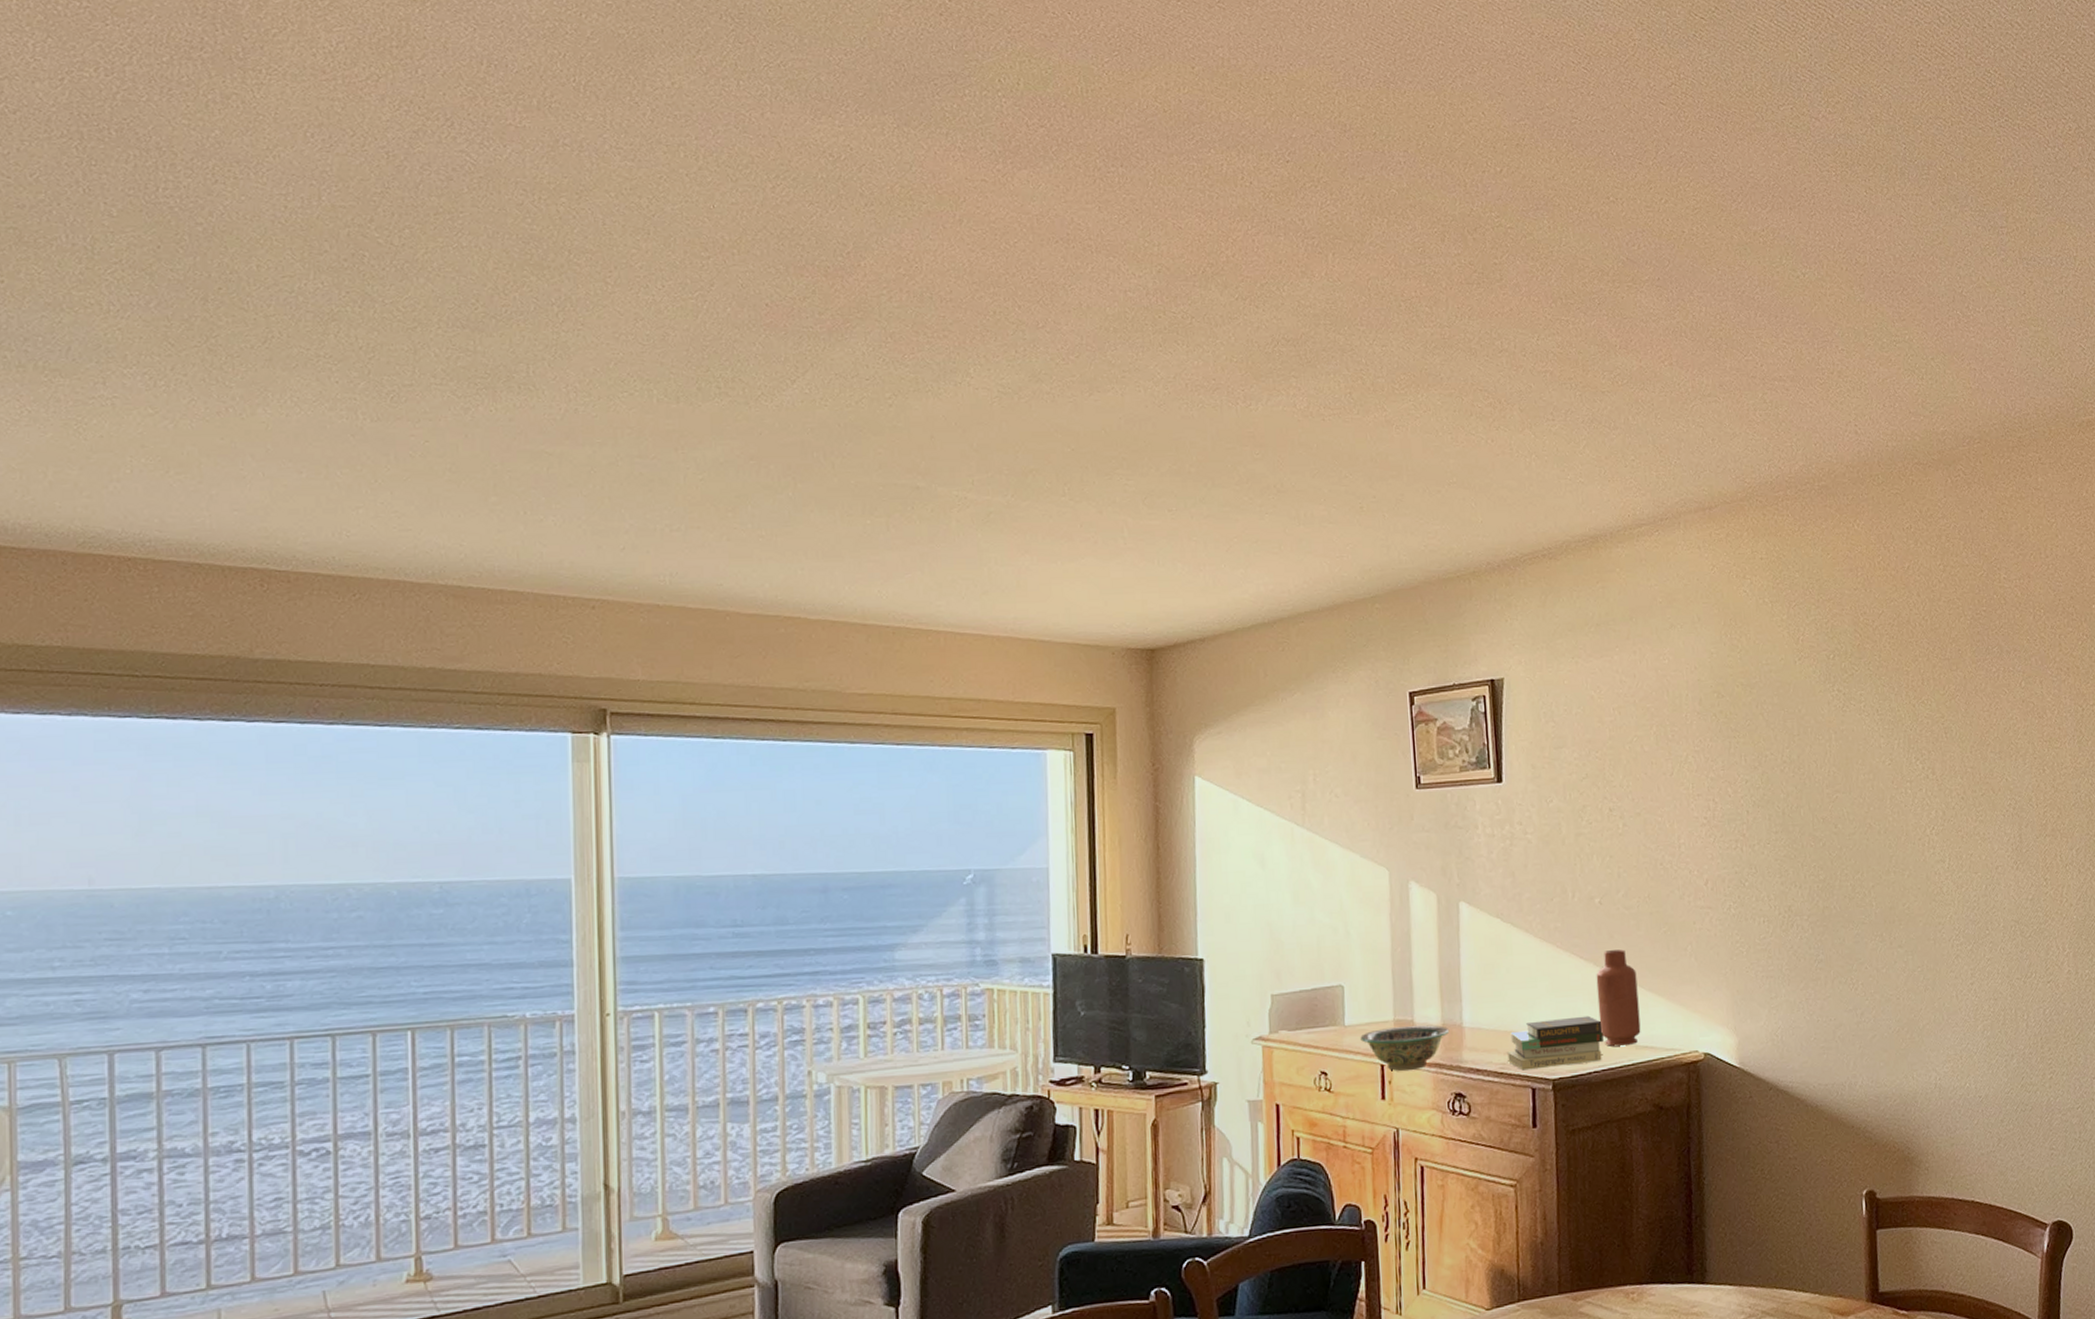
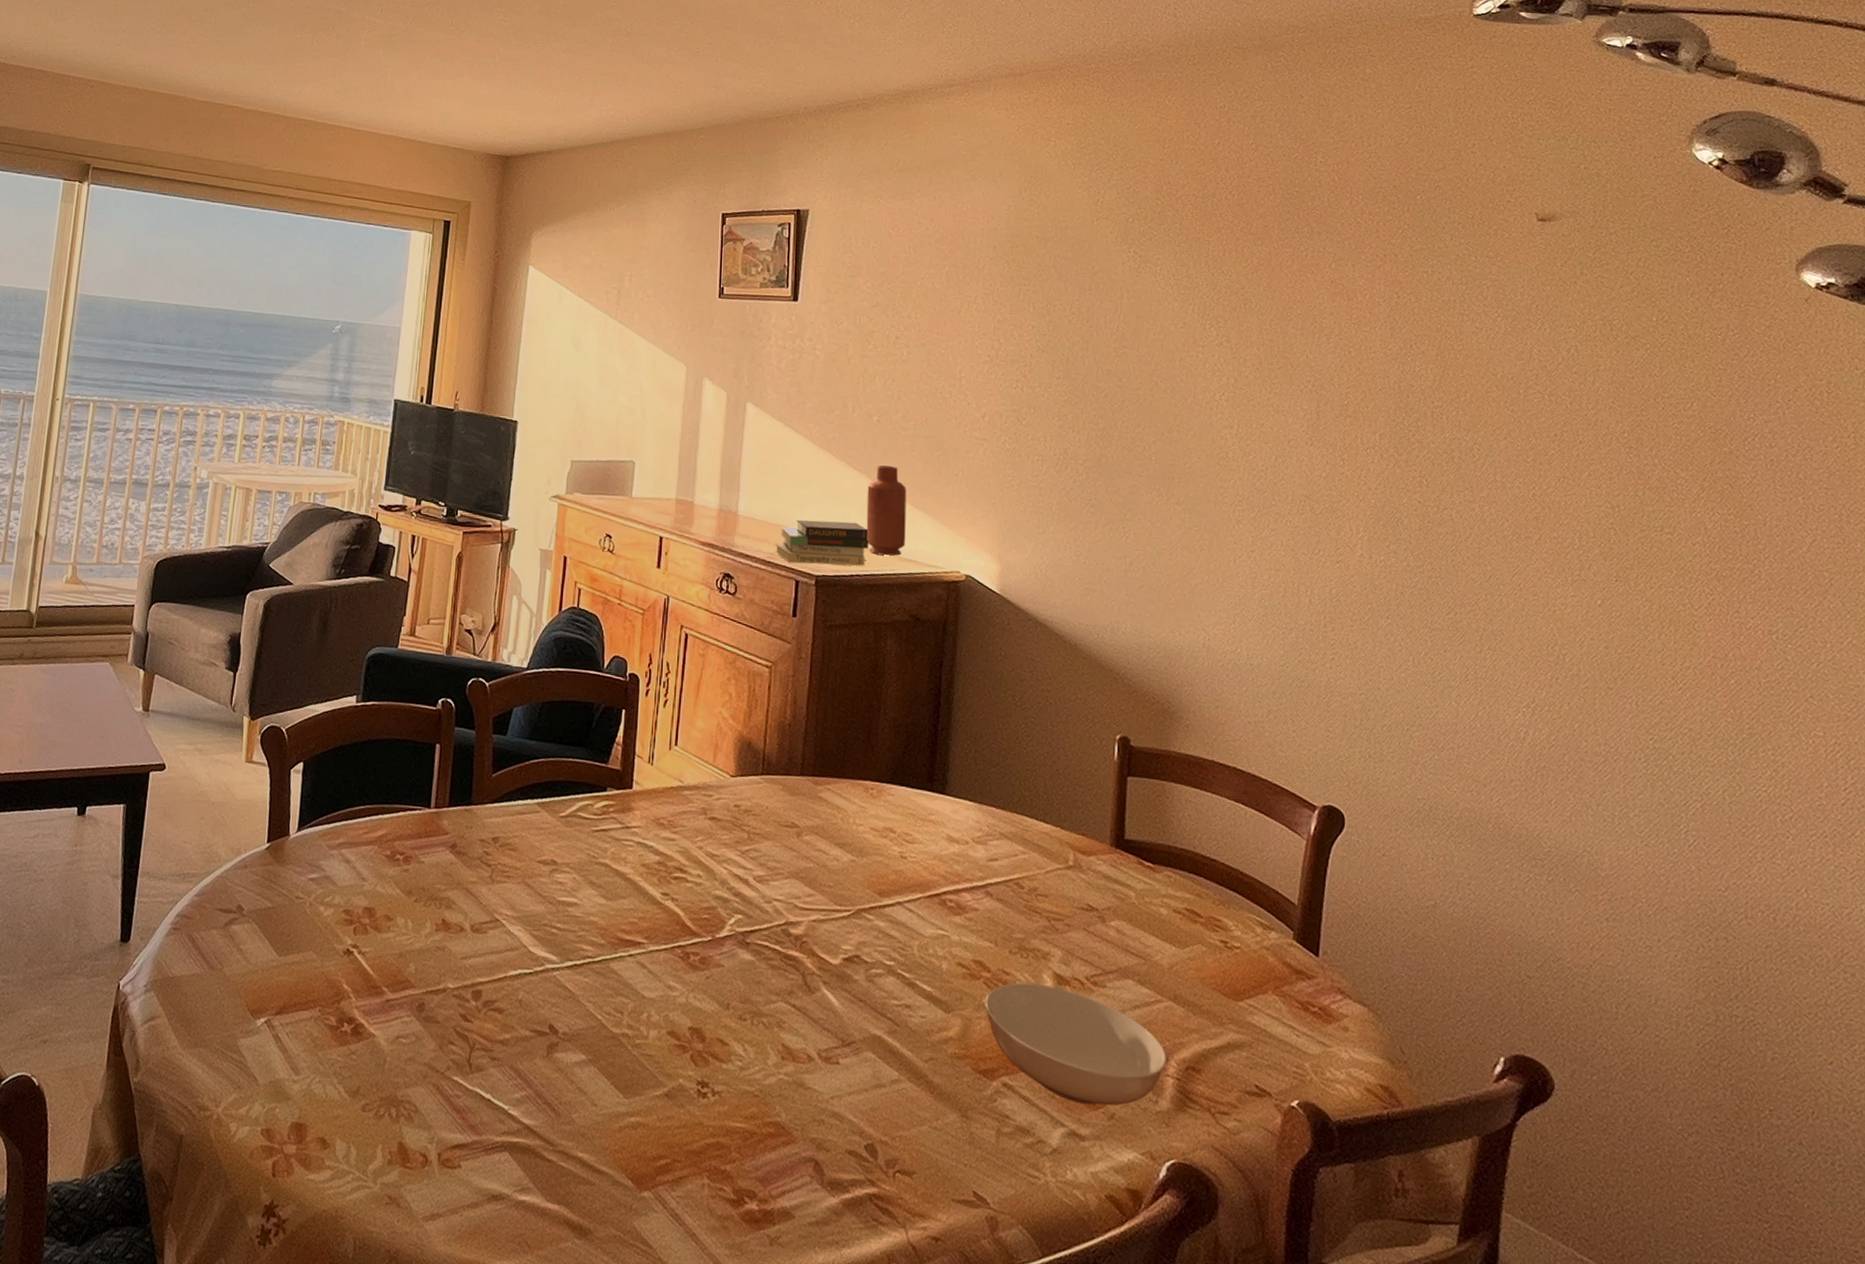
decorative bowl: present [1360,1025,1450,1071] -> none [644,505,725,546]

